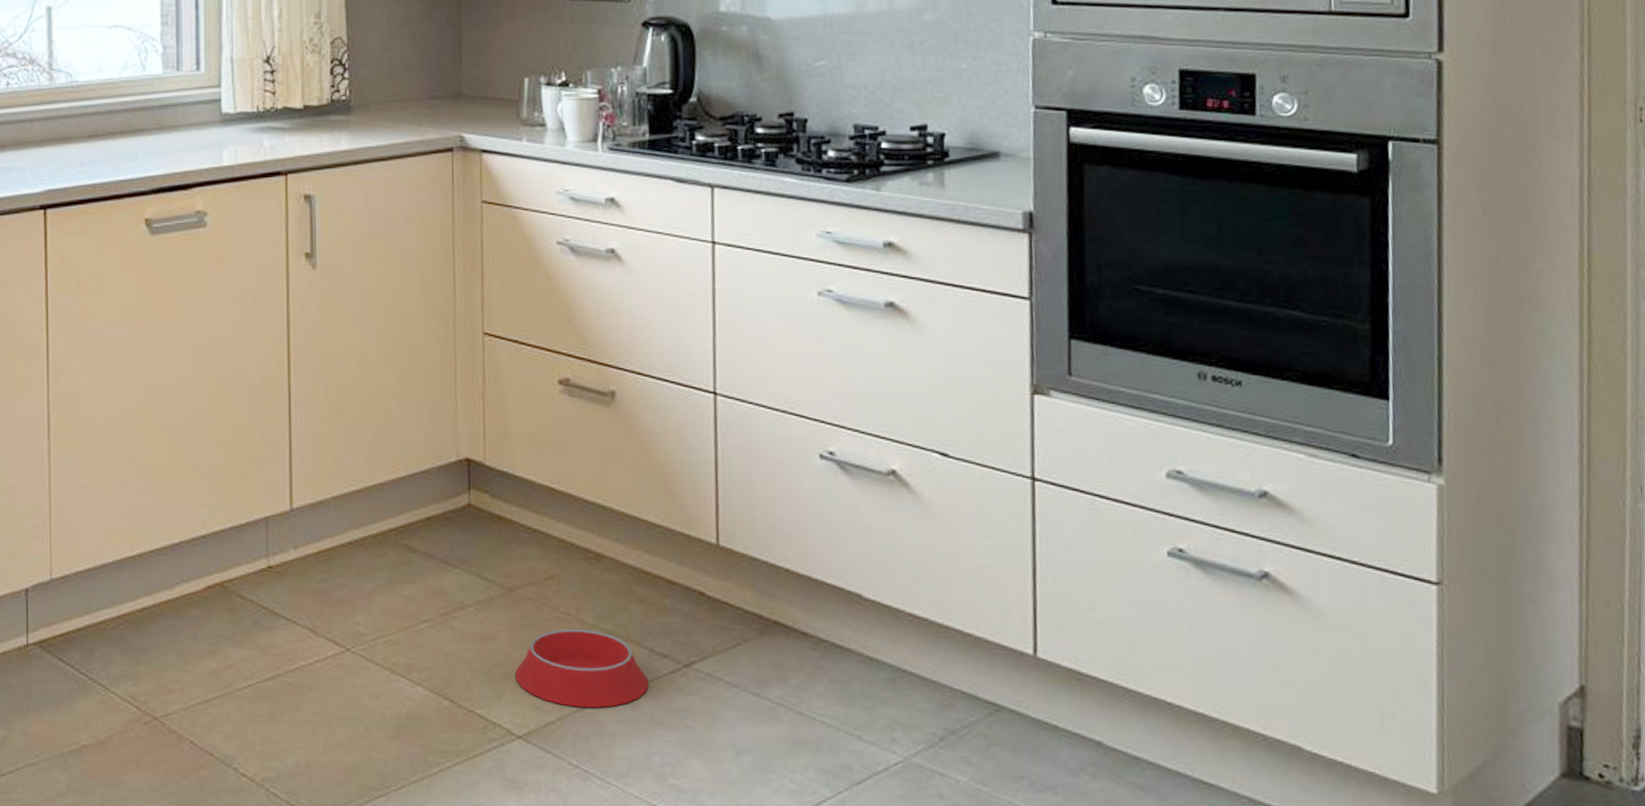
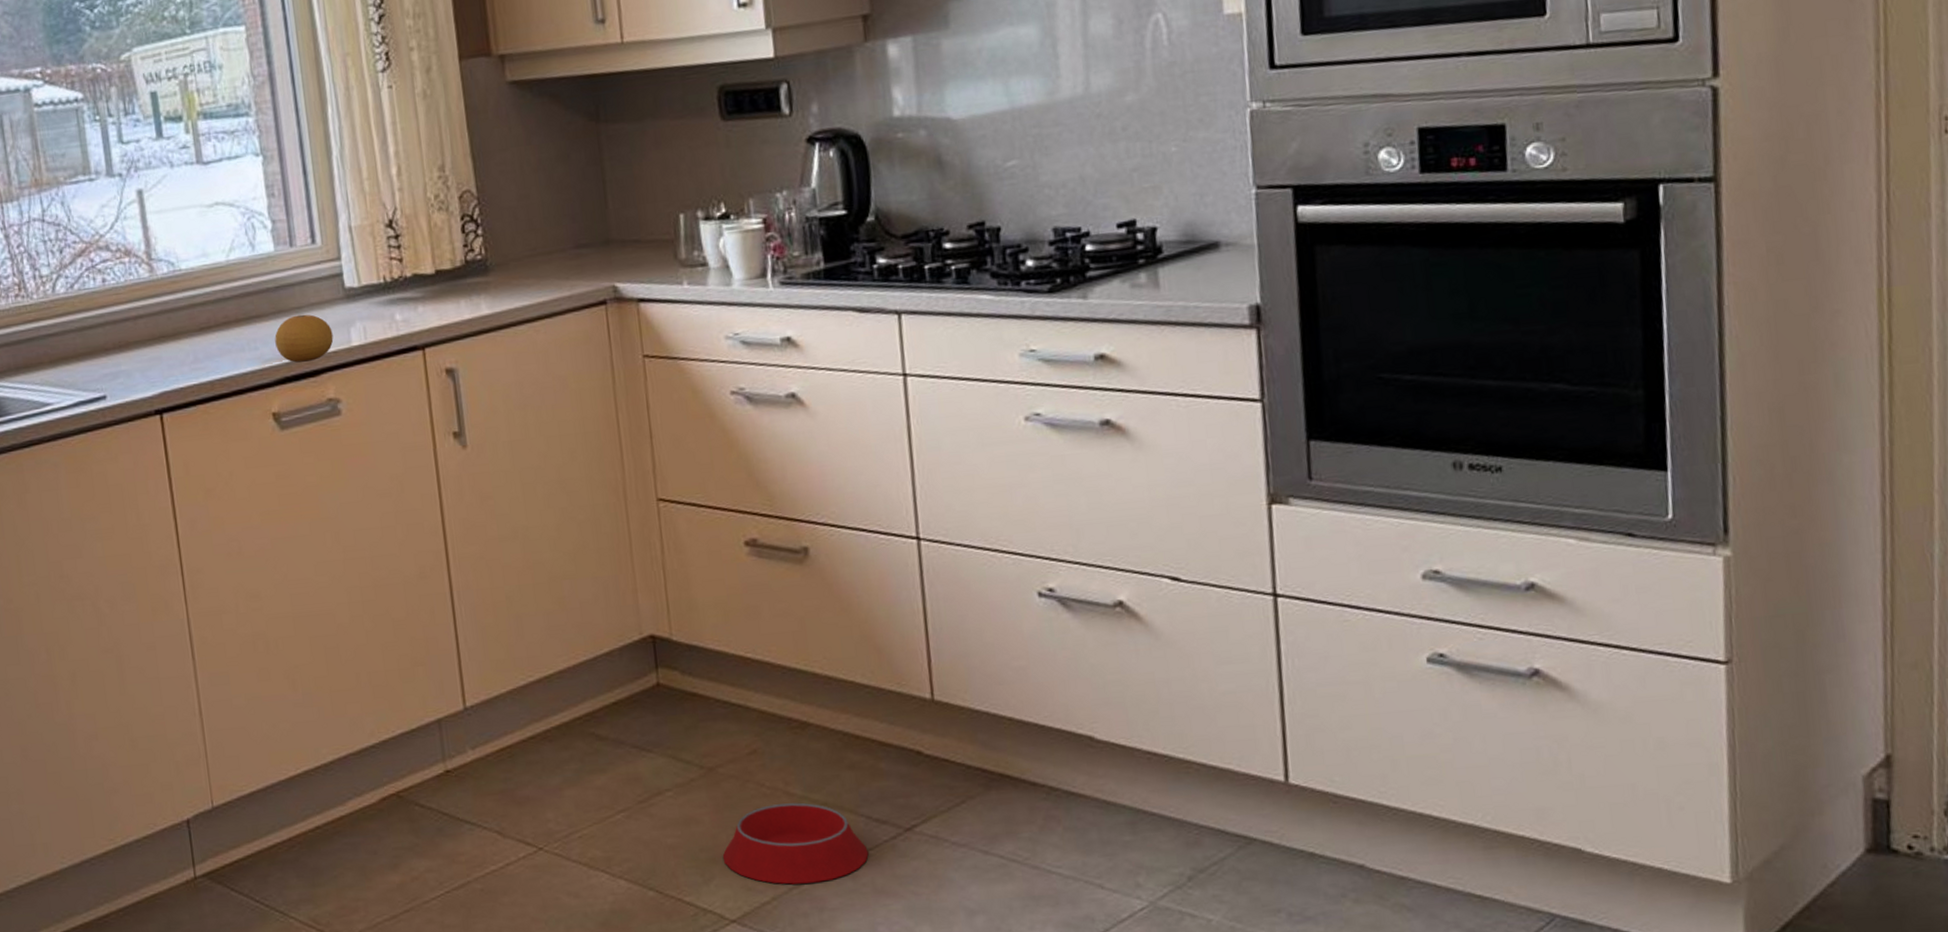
fruit: none [154,132,207,175] -> present [274,314,334,363]

